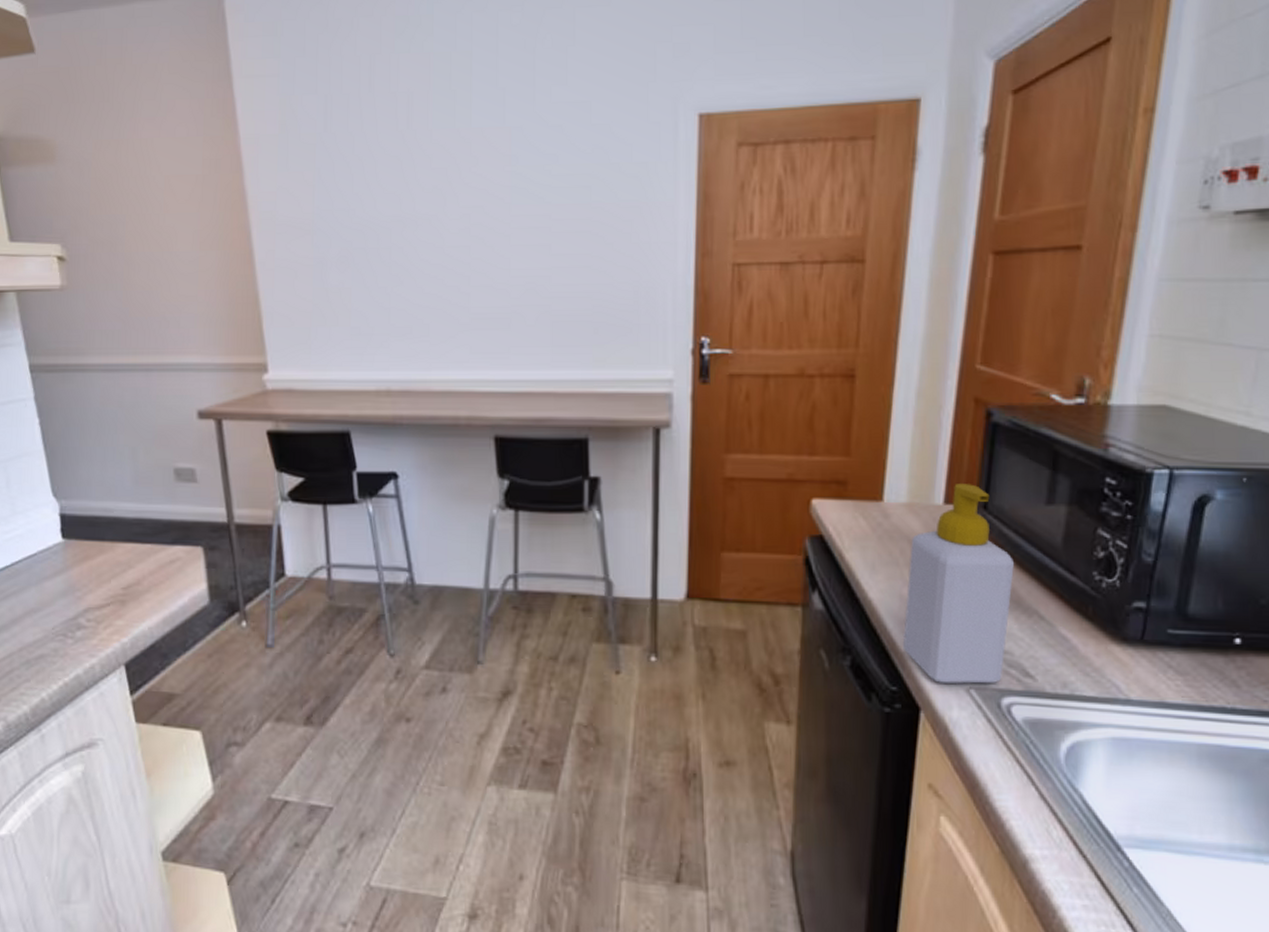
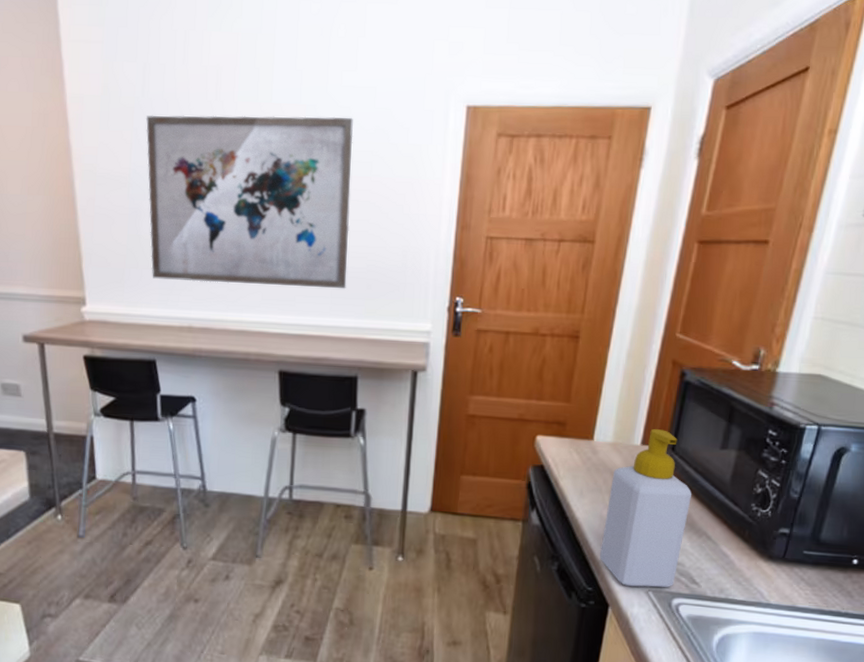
wall art: none [329,137,569,338] -> present [145,115,353,289]

